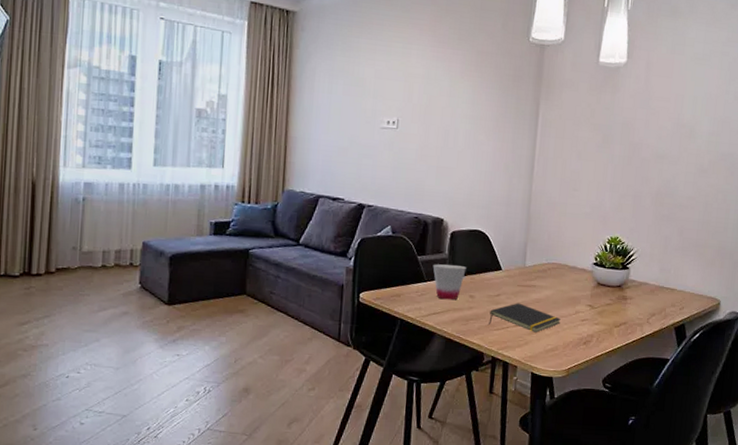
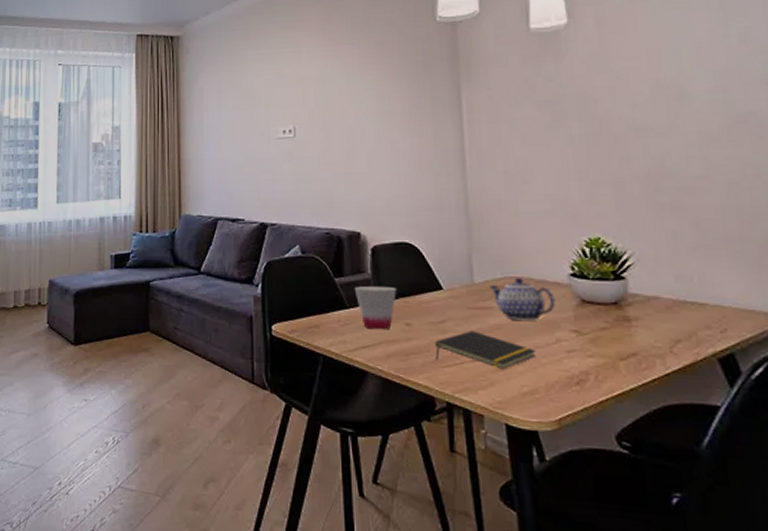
teapot: none [536,264,581,297] -> present [490,278,556,321]

